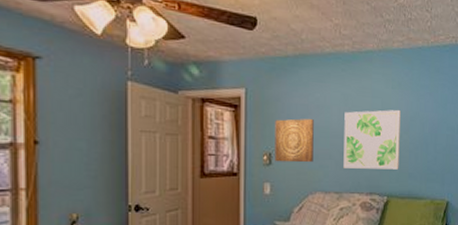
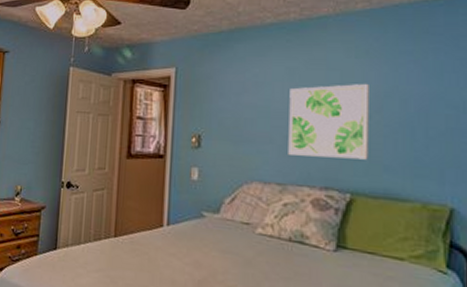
wall art: present [275,118,314,163] -> none [204,96,251,147]

